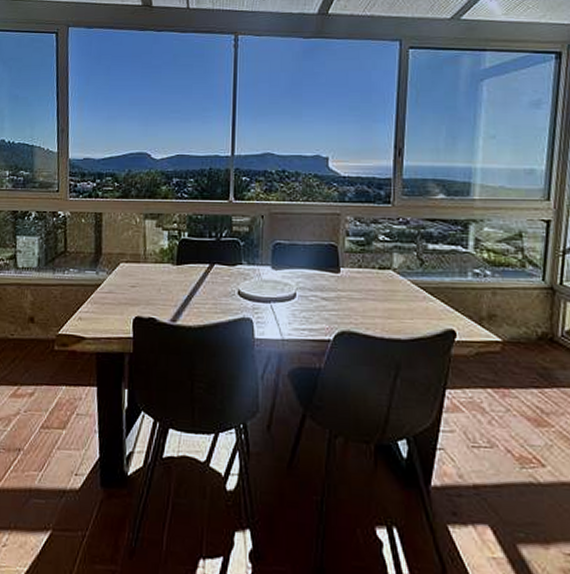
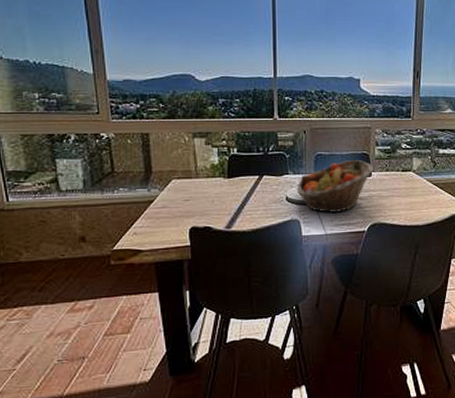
fruit basket: none [250,251,342,314] -> present [296,159,373,213]

